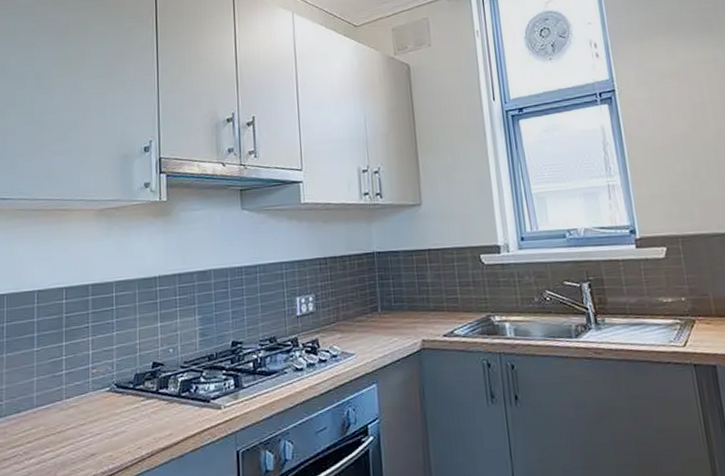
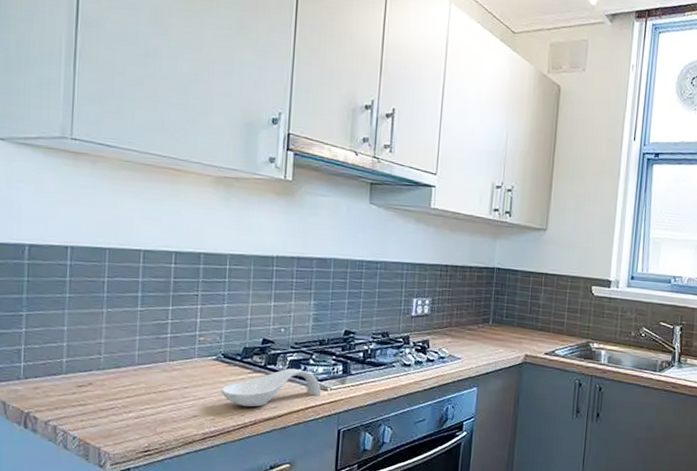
spoon rest: none [116,389,216,438] -> present [220,368,322,407]

